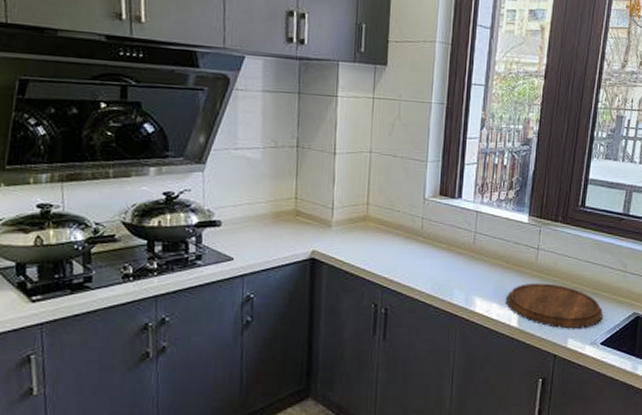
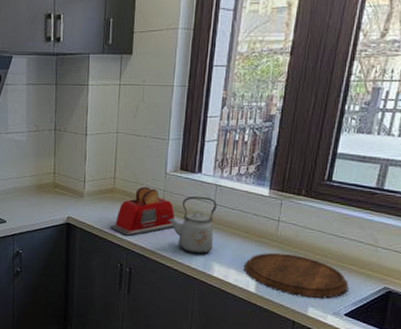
toaster: none [362,214,434,272] -> present [109,186,175,237]
kettle: none [427,223,478,287] -> present [168,196,217,254]

